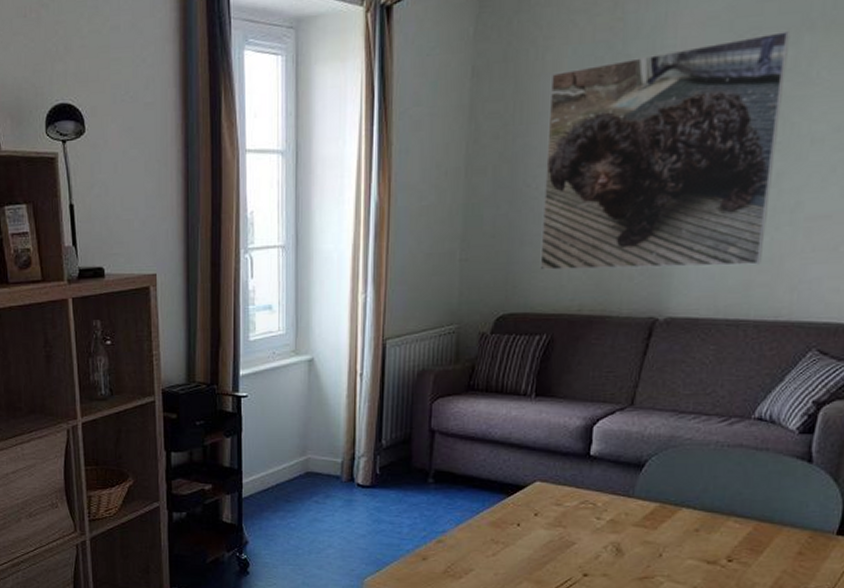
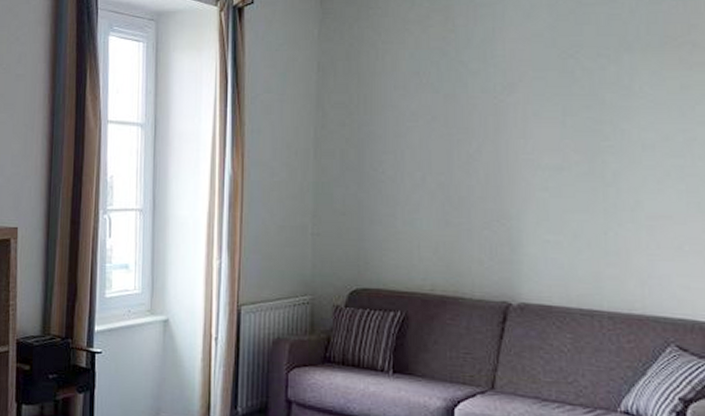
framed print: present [539,30,789,270] -> none [390,49,610,258]

